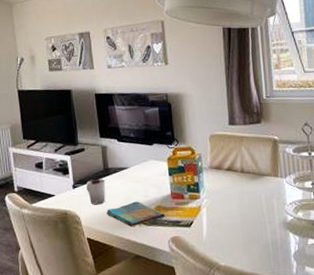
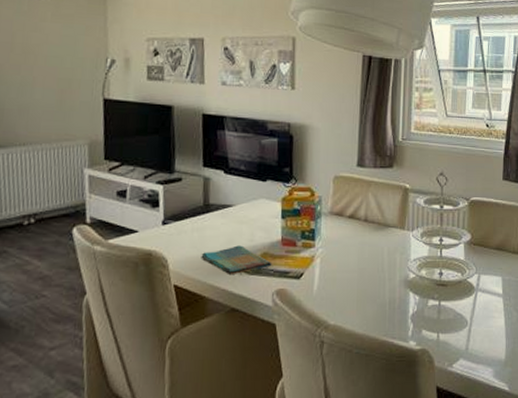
cup: present [86,179,106,205] -> none [178,216,204,247]

